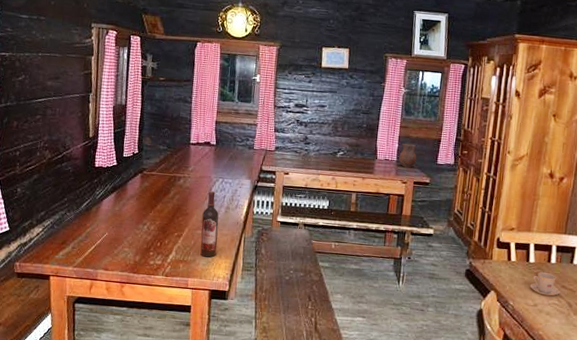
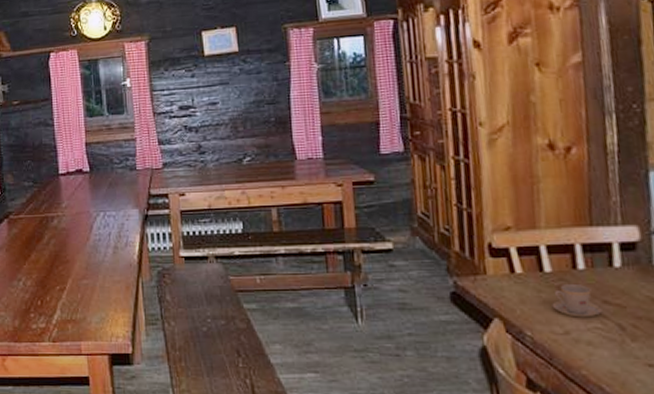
wine bottle: present [200,190,219,258] -> none [86,228,111,313]
ceramic pitcher: present [399,143,417,168] -> none [326,133,351,165]

